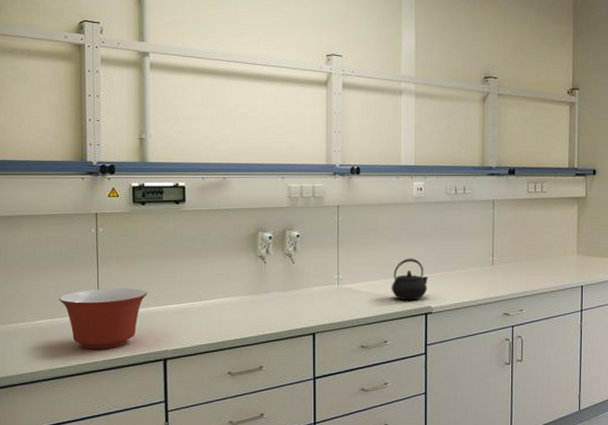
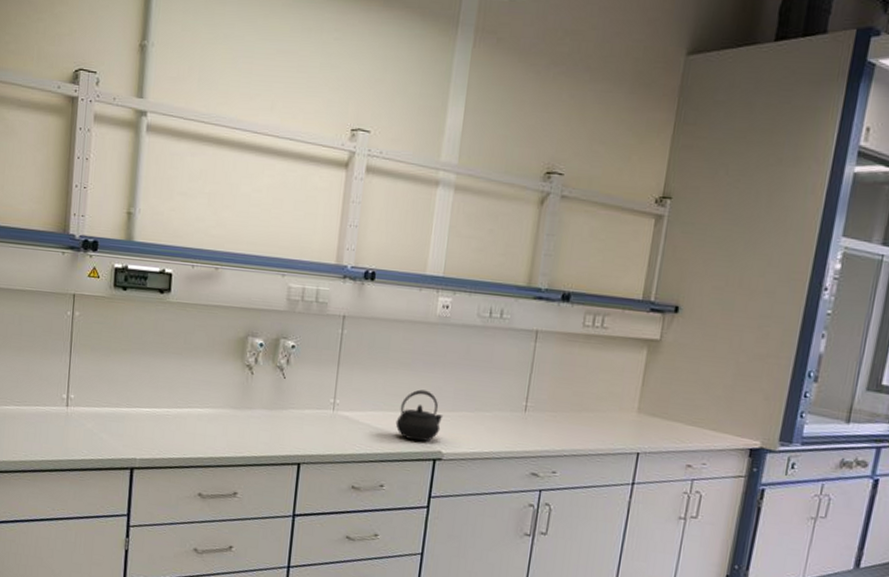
mixing bowl: present [59,288,147,350] -> none [28,379,120,448]

